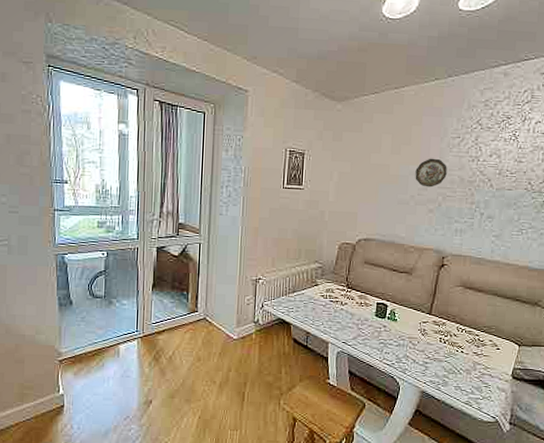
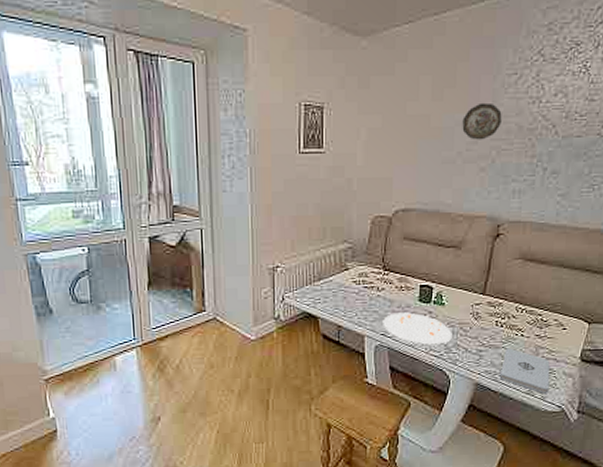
plate: none [344,323,403,355] -> present [383,311,452,345]
notepad: none [442,362,486,405] -> present [499,348,550,394]

